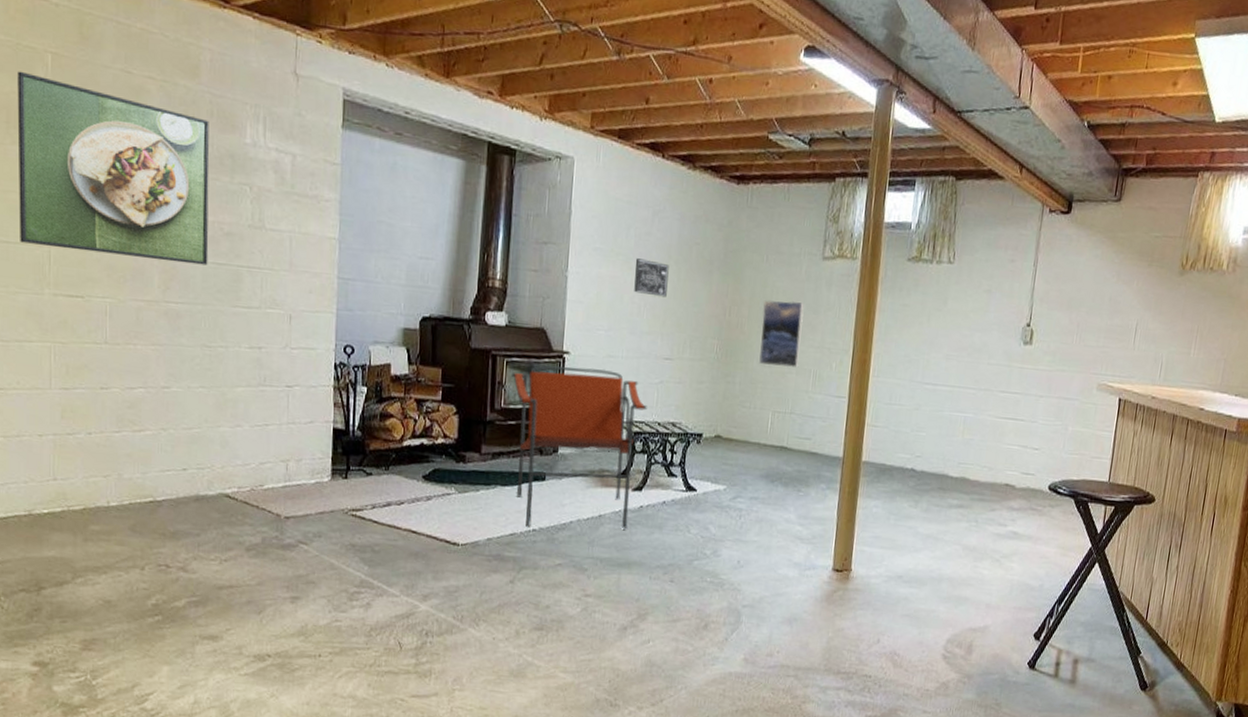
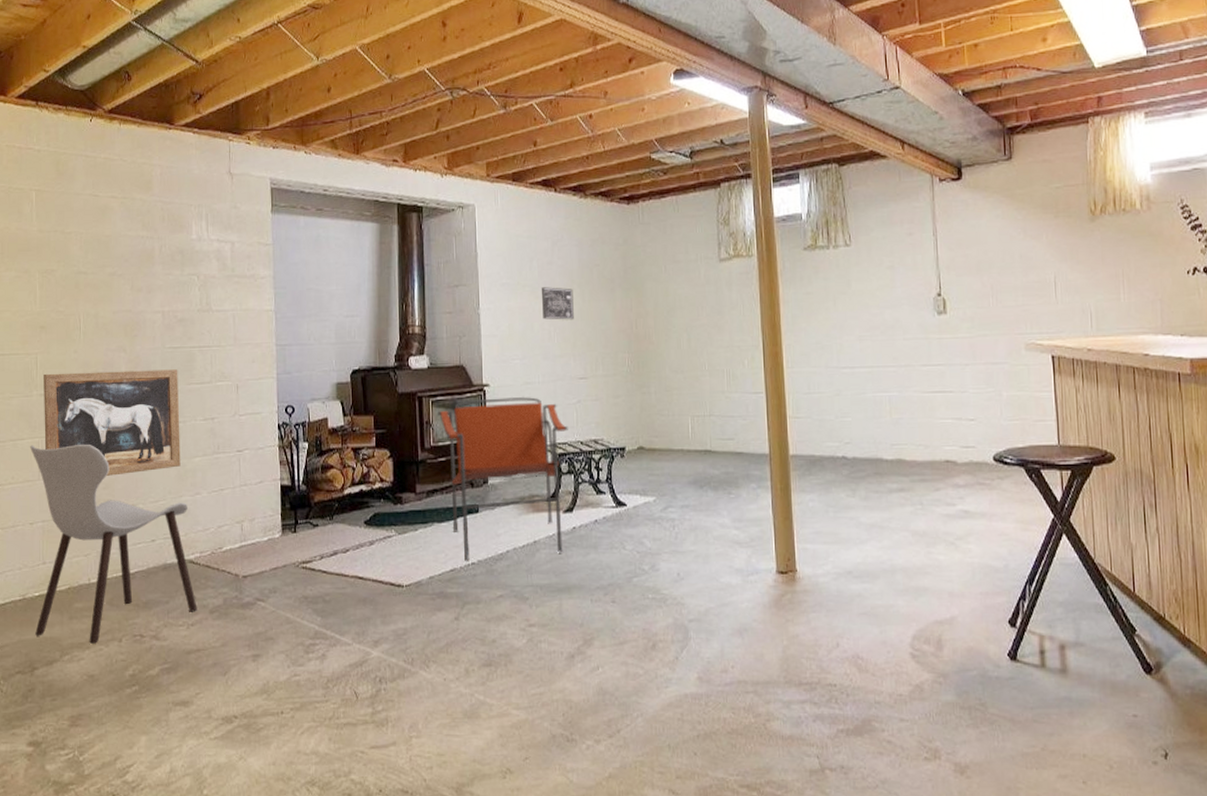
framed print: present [17,71,210,266] -> none [9,209,166,354]
chair: none [40,349,232,570] -> present [30,445,197,645]
wall art: none [57,271,222,396] -> present [44,369,181,476]
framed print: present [759,300,804,368] -> none [667,305,711,371]

